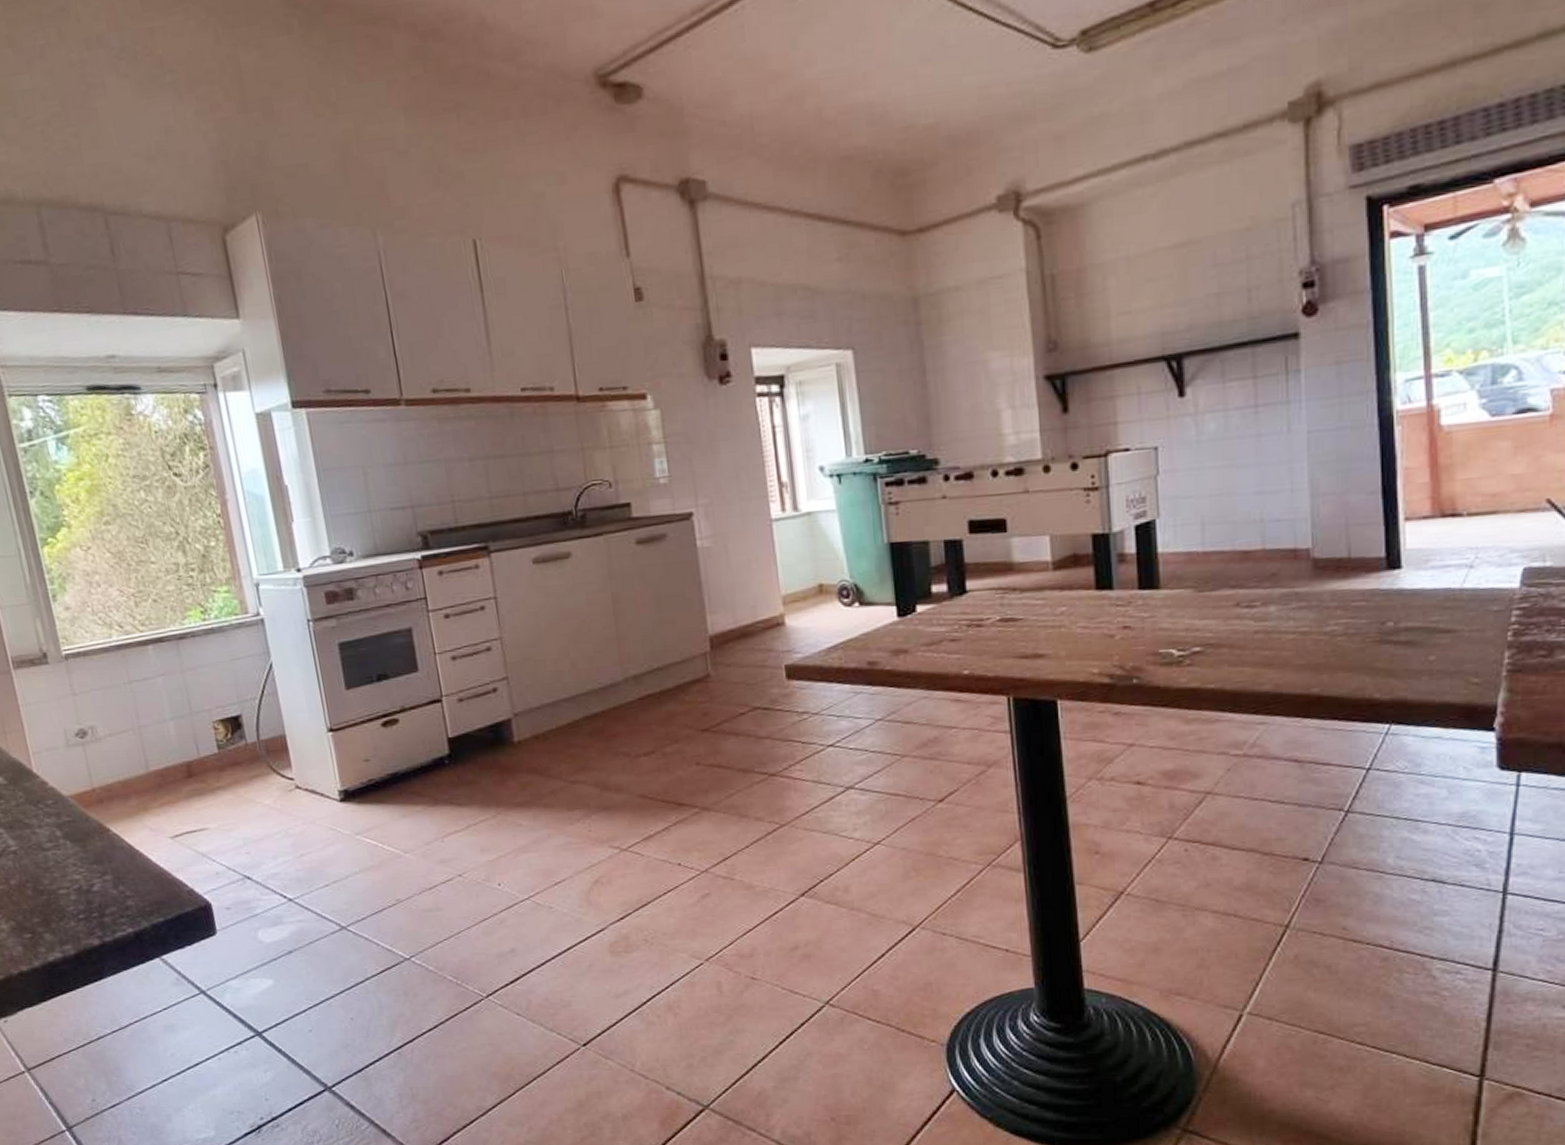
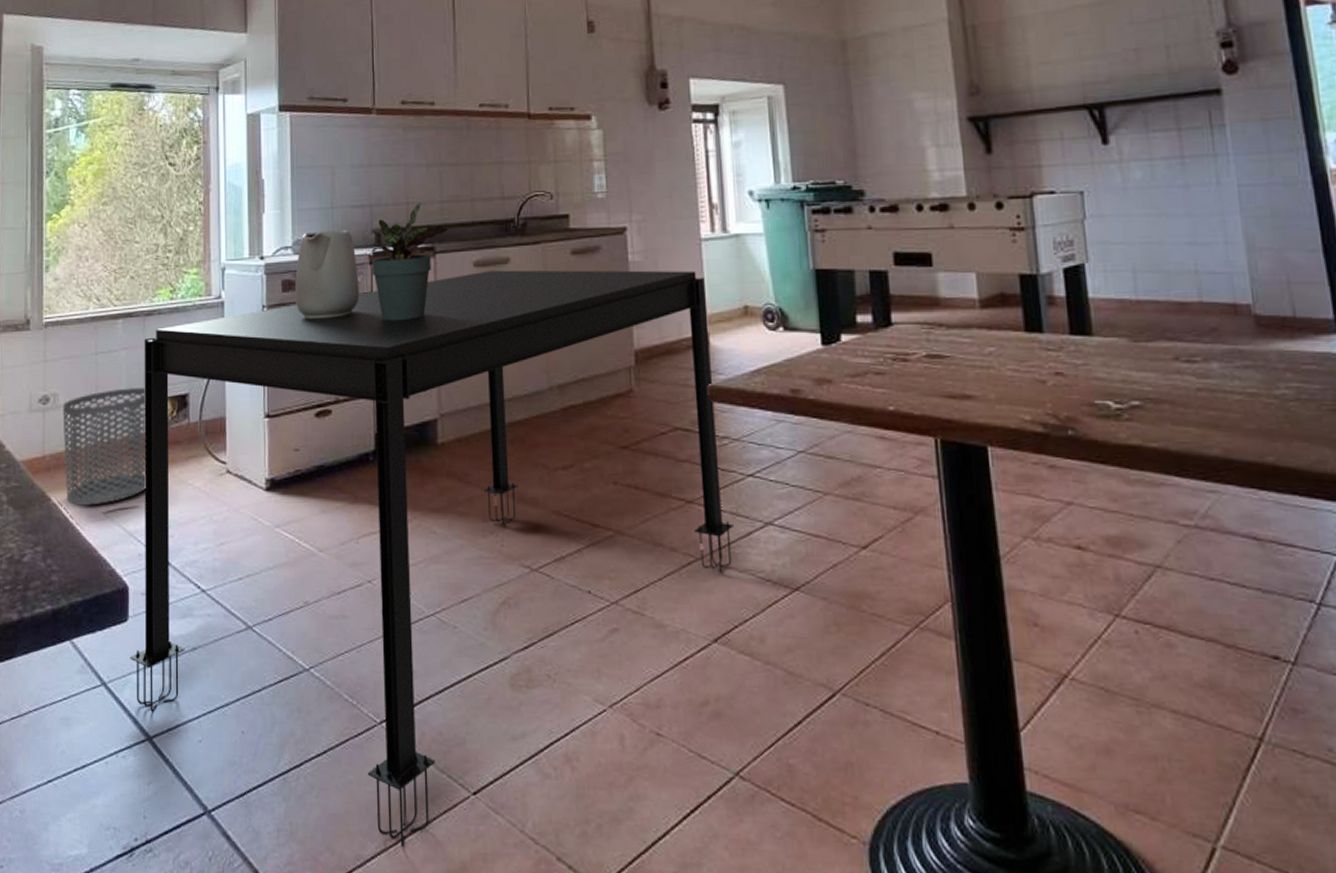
waste bin: none [103,713,212,833] -> present [62,388,146,506]
dining table: none [181,552,816,1096] -> present [129,270,734,848]
pitcher: none [338,534,413,631] -> present [294,230,360,320]
potted plant: none [416,499,501,627] -> present [368,201,448,321]

